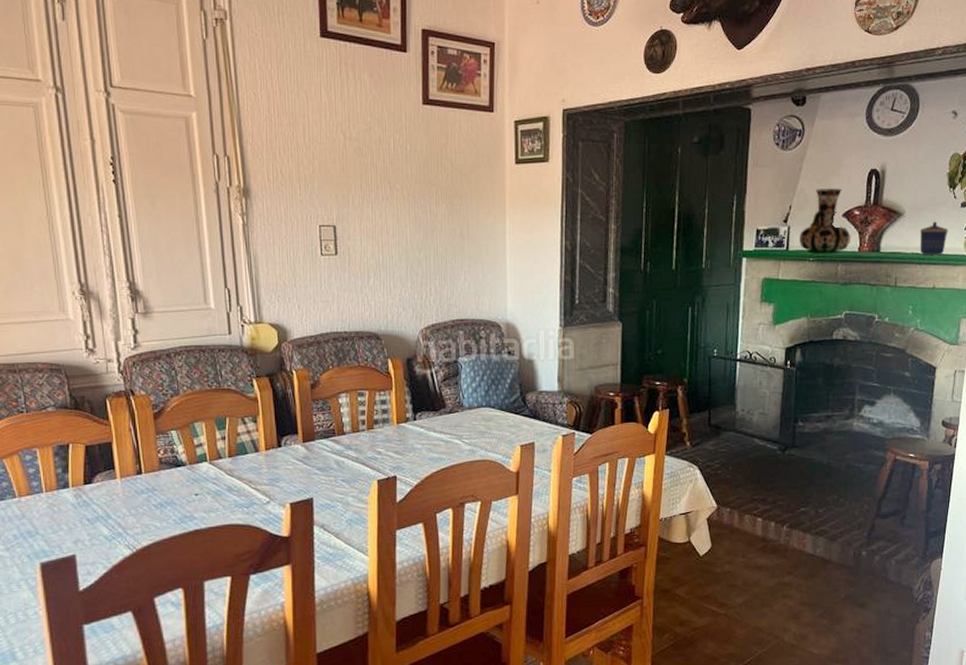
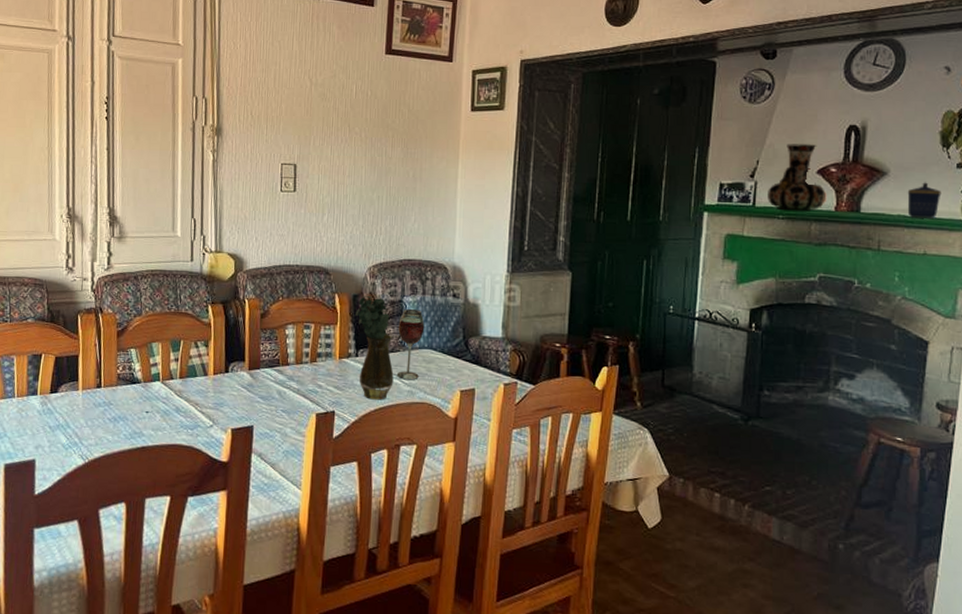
vase: none [410,355,454,462] -> present [355,292,394,400]
wineglass: none [455,368,482,438] -> present [397,308,425,379]

